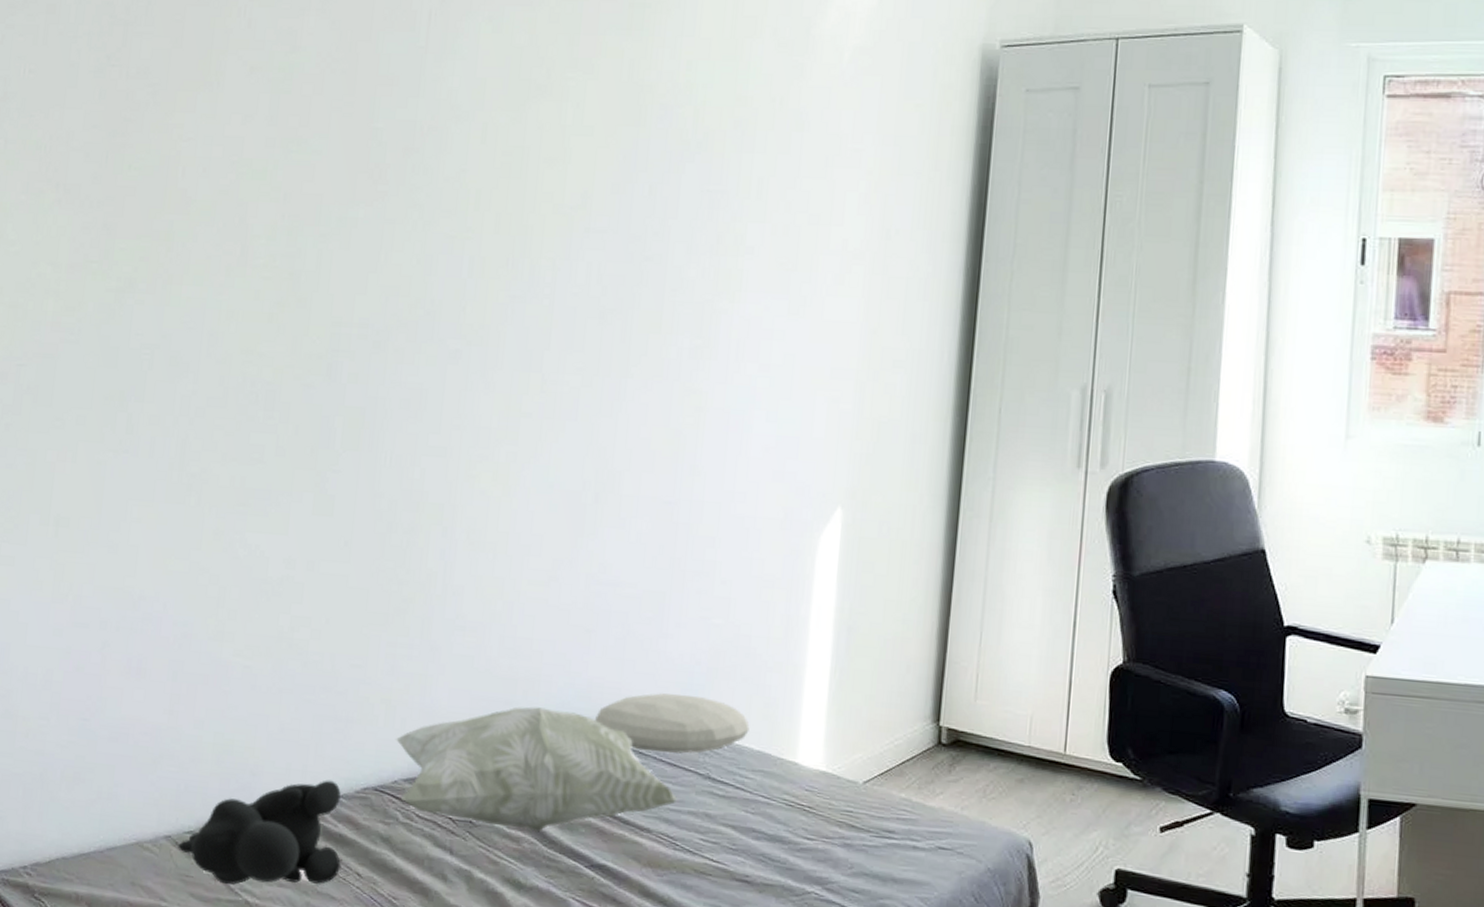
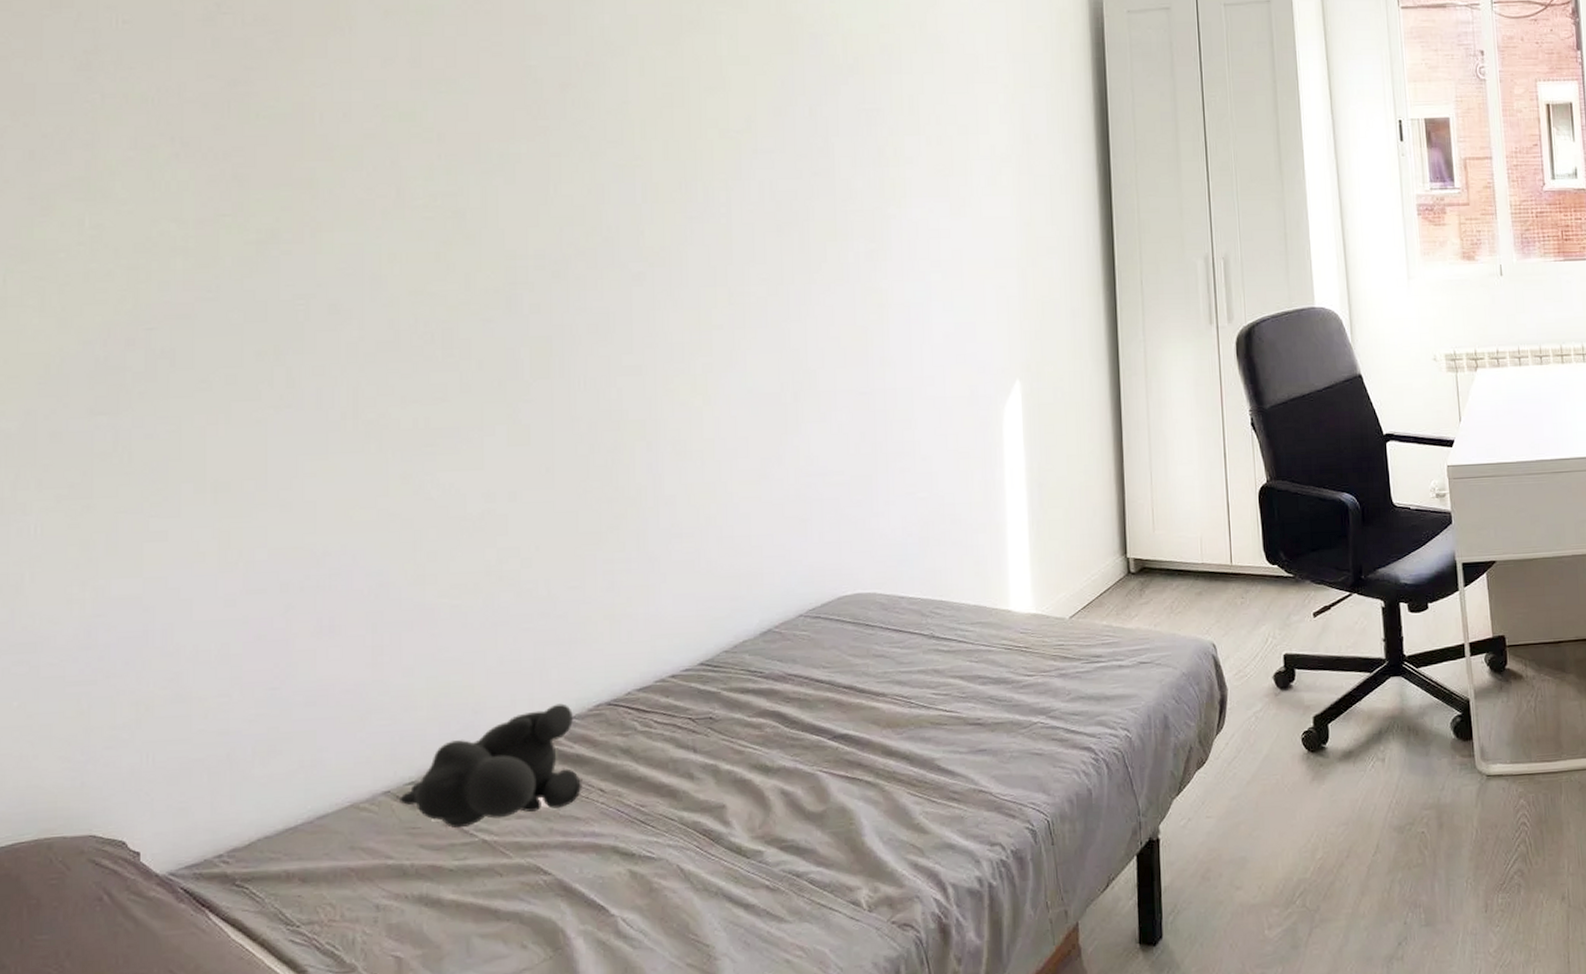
decorative pillow: present [395,706,678,832] -> none [623,598,907,718]
cushion: present [595,693,750,754] -> none [820,564,964,623]

